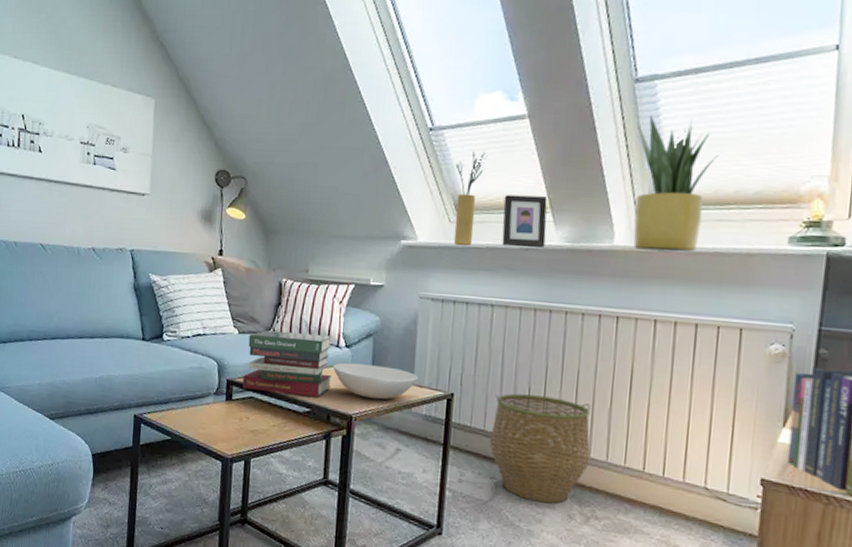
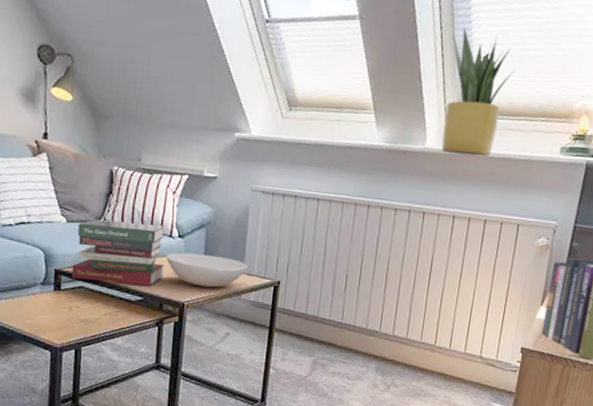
vase: present [453,151,488,247] -> none [285,48,320,143]
basket: present [489,393,591,504] -> none [310,280,397,376]
picture frame: present [501,194,548,249] -> none [329,93,372,148]

